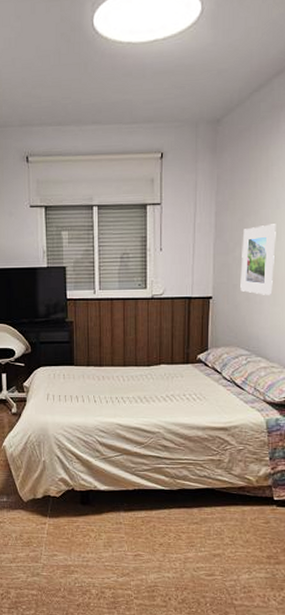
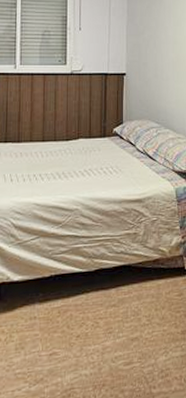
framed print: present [240,224,276,295] -> none [149,12,177,73]

